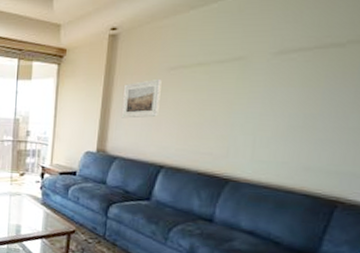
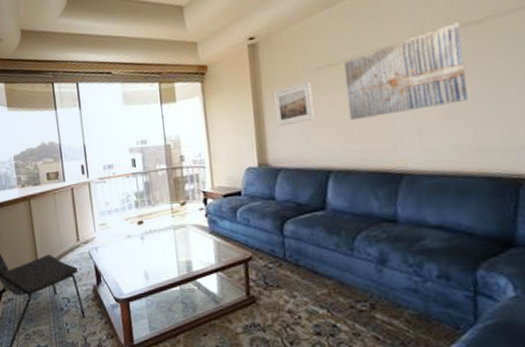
wall art: none [191,42,322,123] -> present [343,22,468,120]

